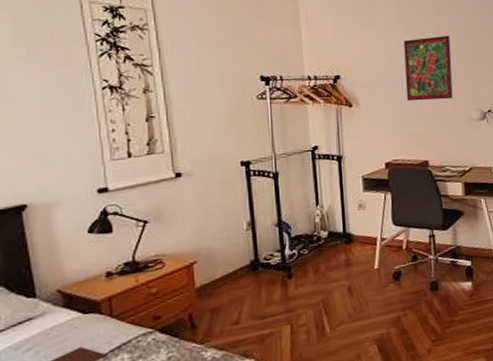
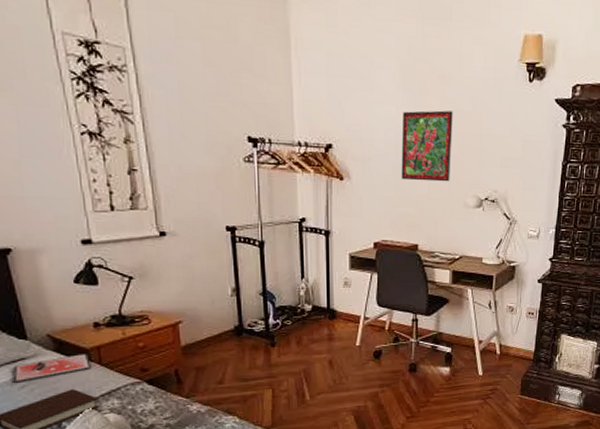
tablet: none [18,306,101,347] -> present [13,354,91,383]

